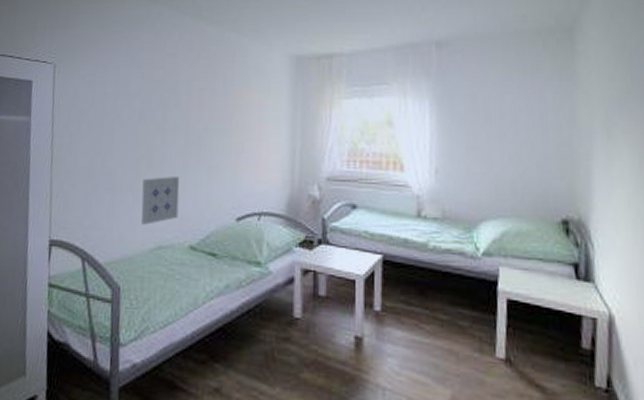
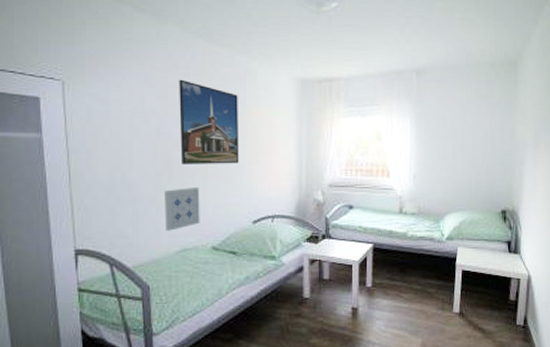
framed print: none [162,59,226,152] -> present [179,79,239,164]

